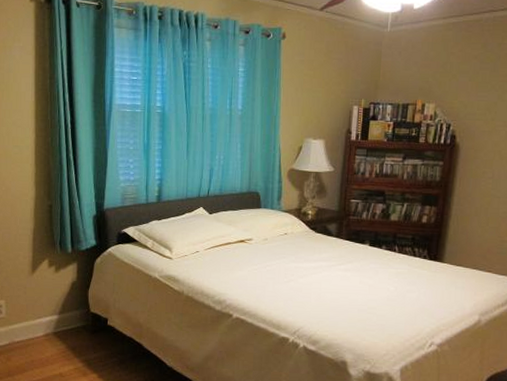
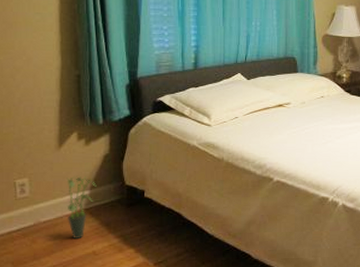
potted plant: none [38,300,65,360] -> present [66,175,97,239]

